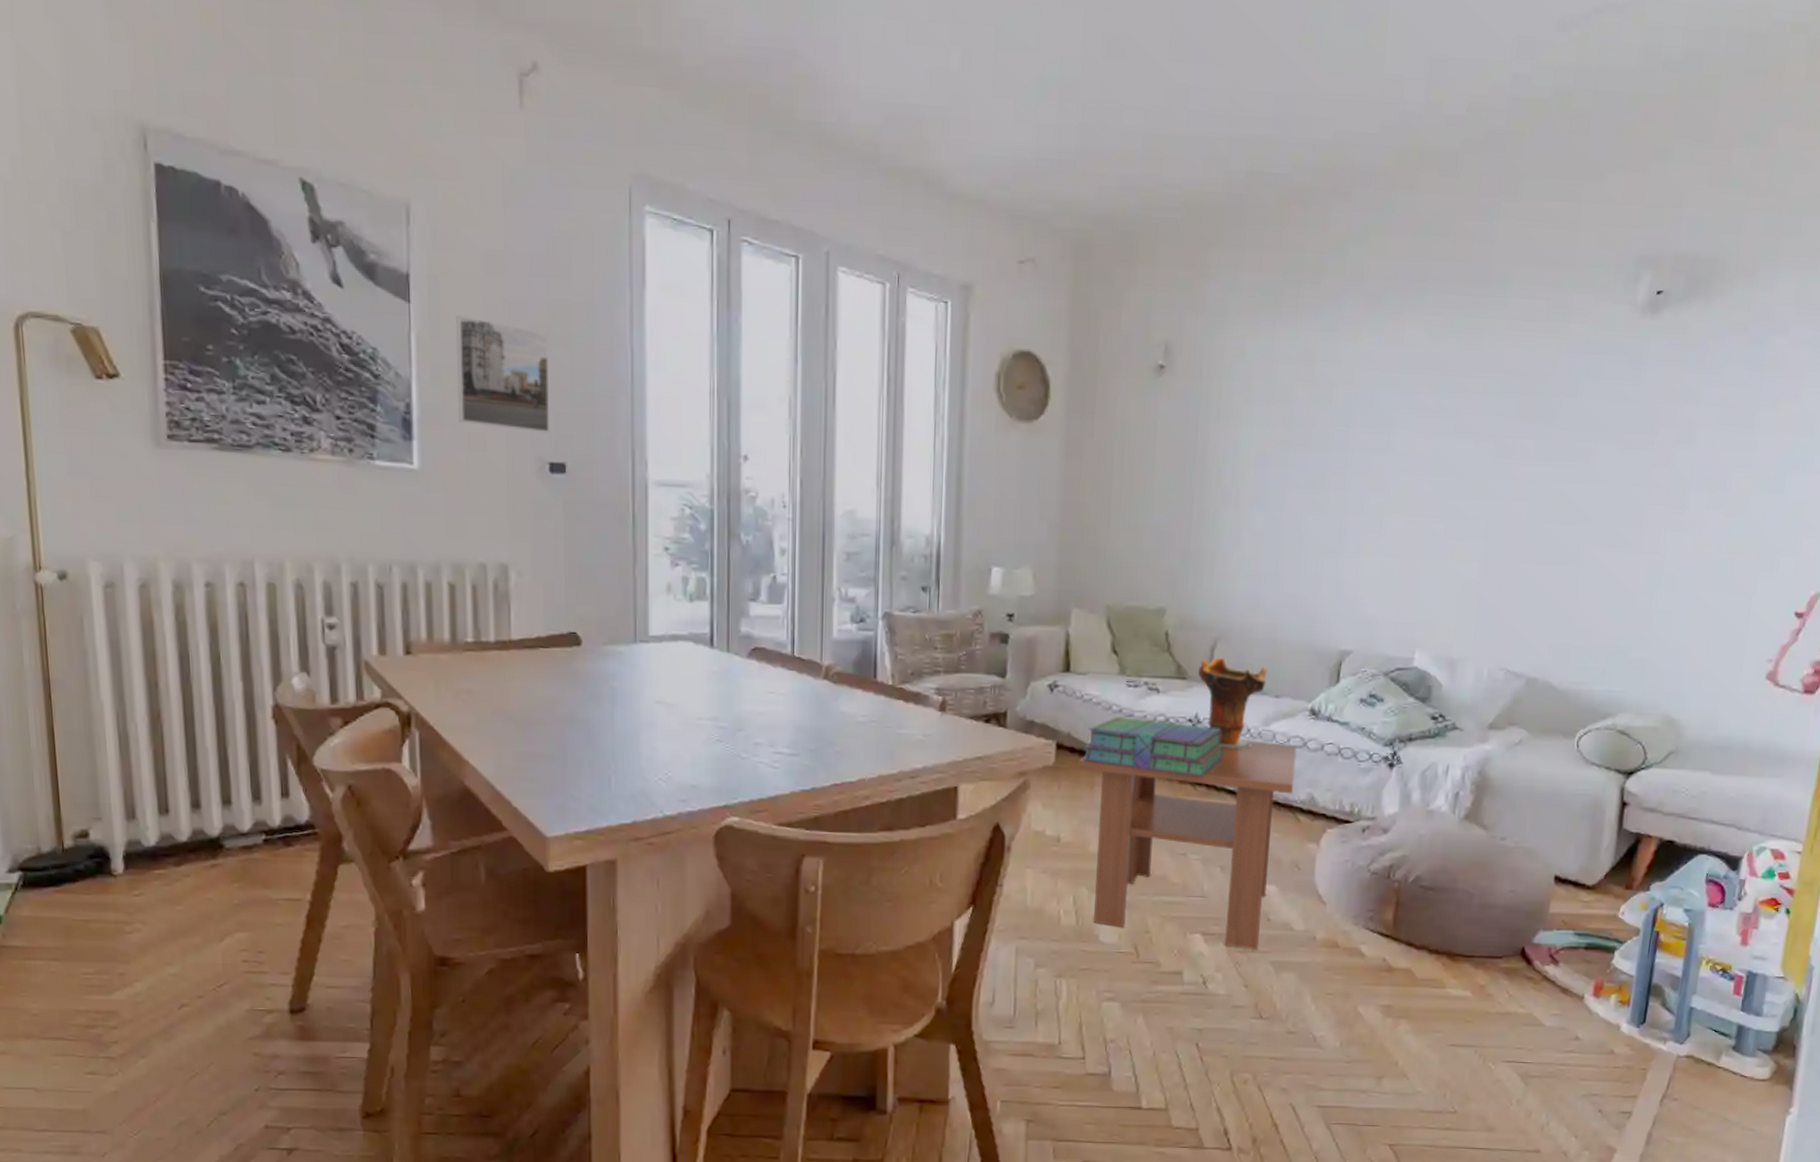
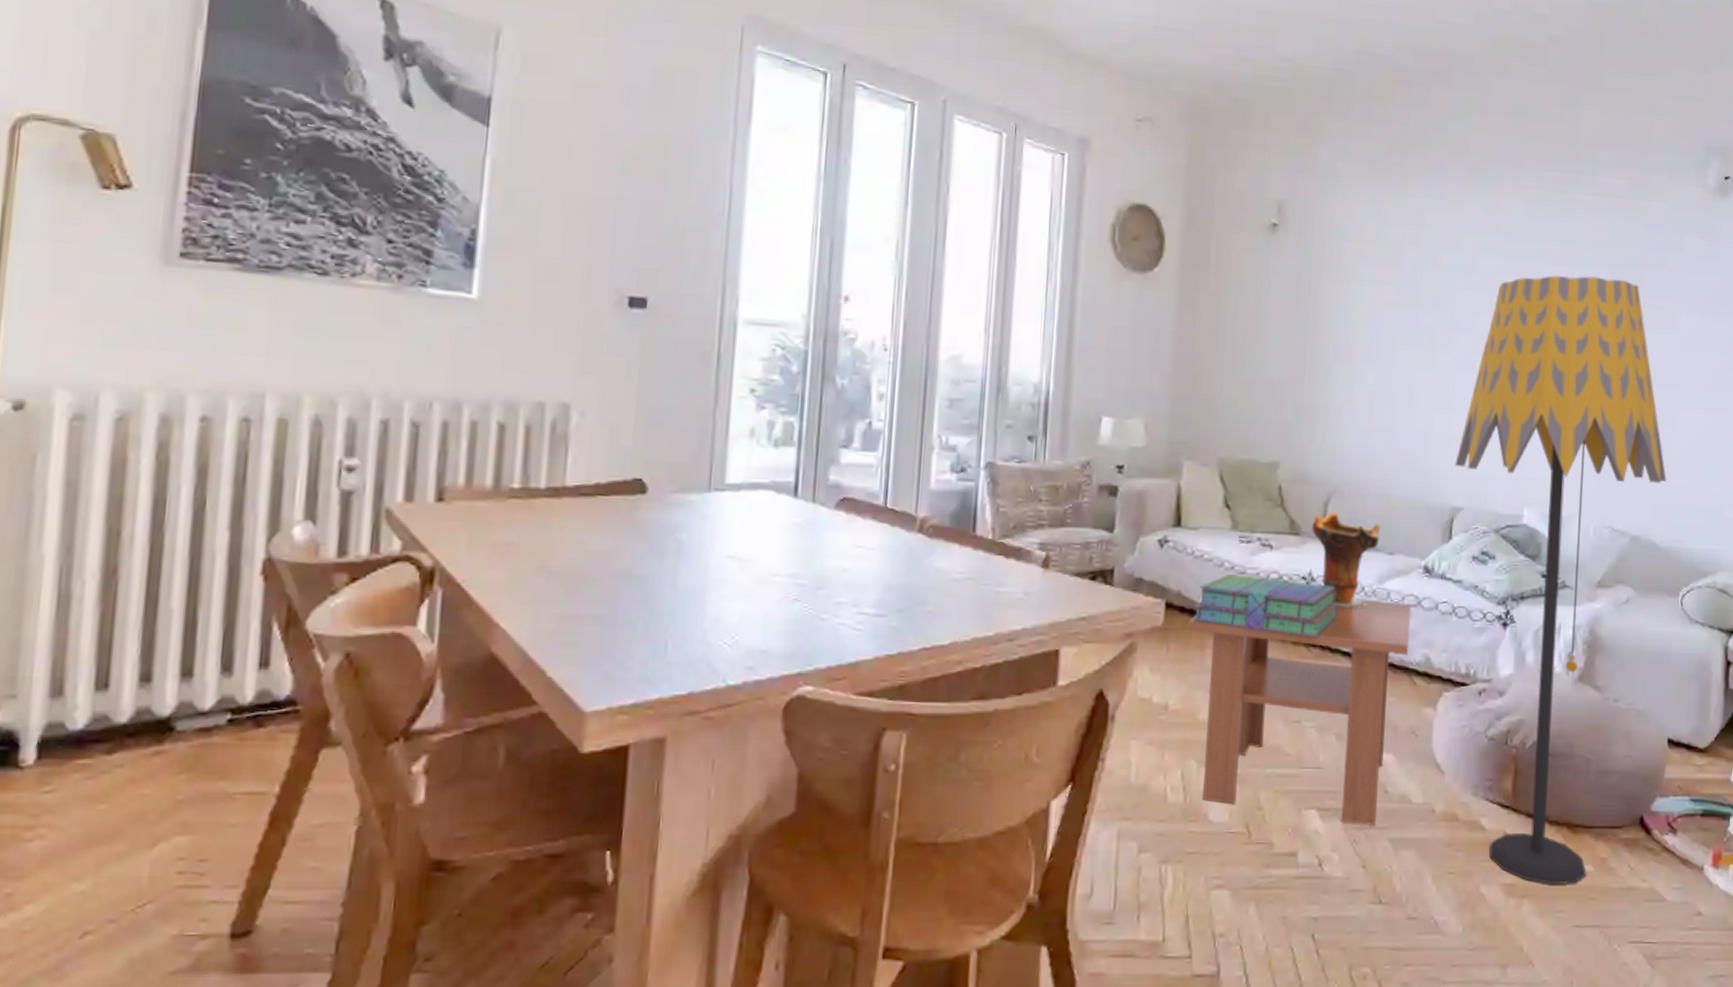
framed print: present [455,315,550,434] -> none [529,142,641,267]
floor lamp: none [1345,407,1570,1008] -> present [1455,275,1666,885]

